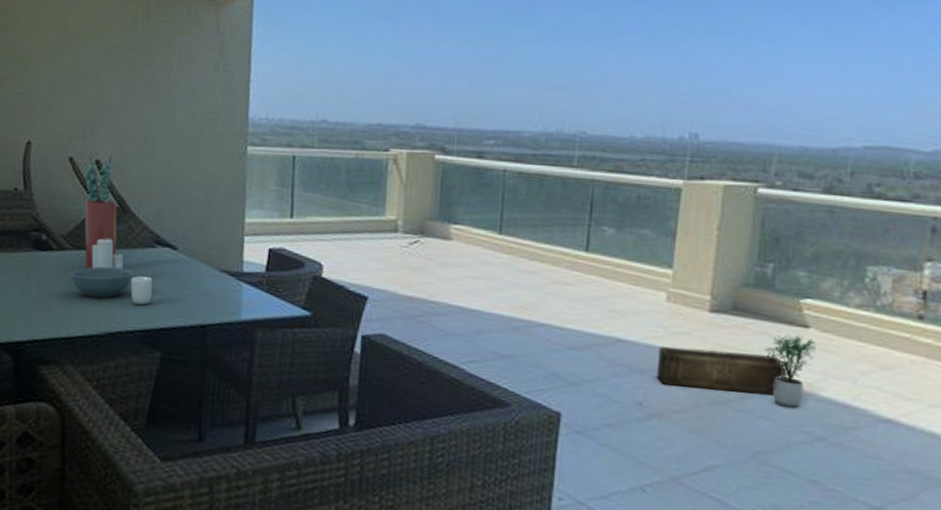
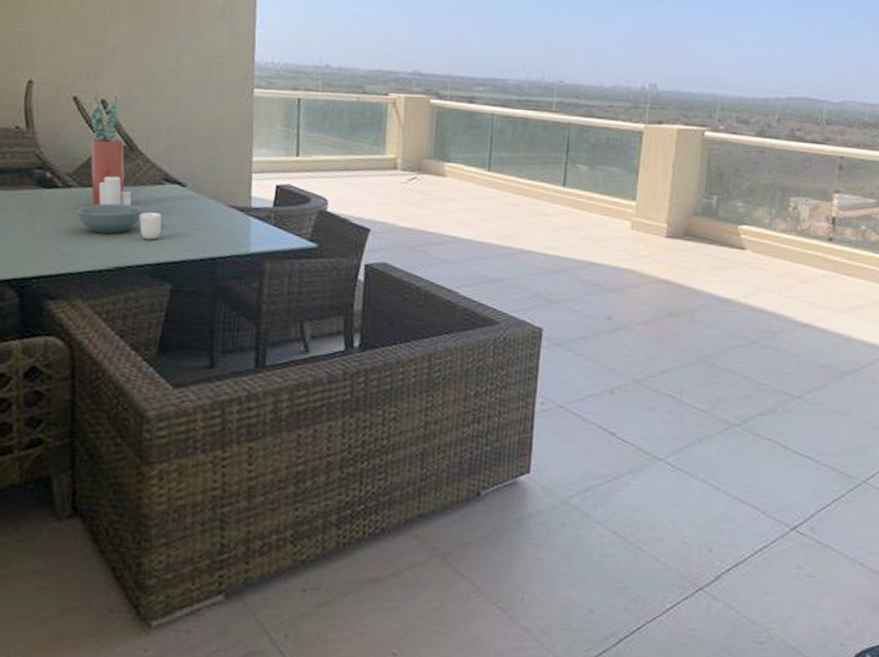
decorative planter: present [656,346,788,396] -> none [622,268,728,307]
potted plant: present [765,334,817,408] -> none [710,255,751,317]

